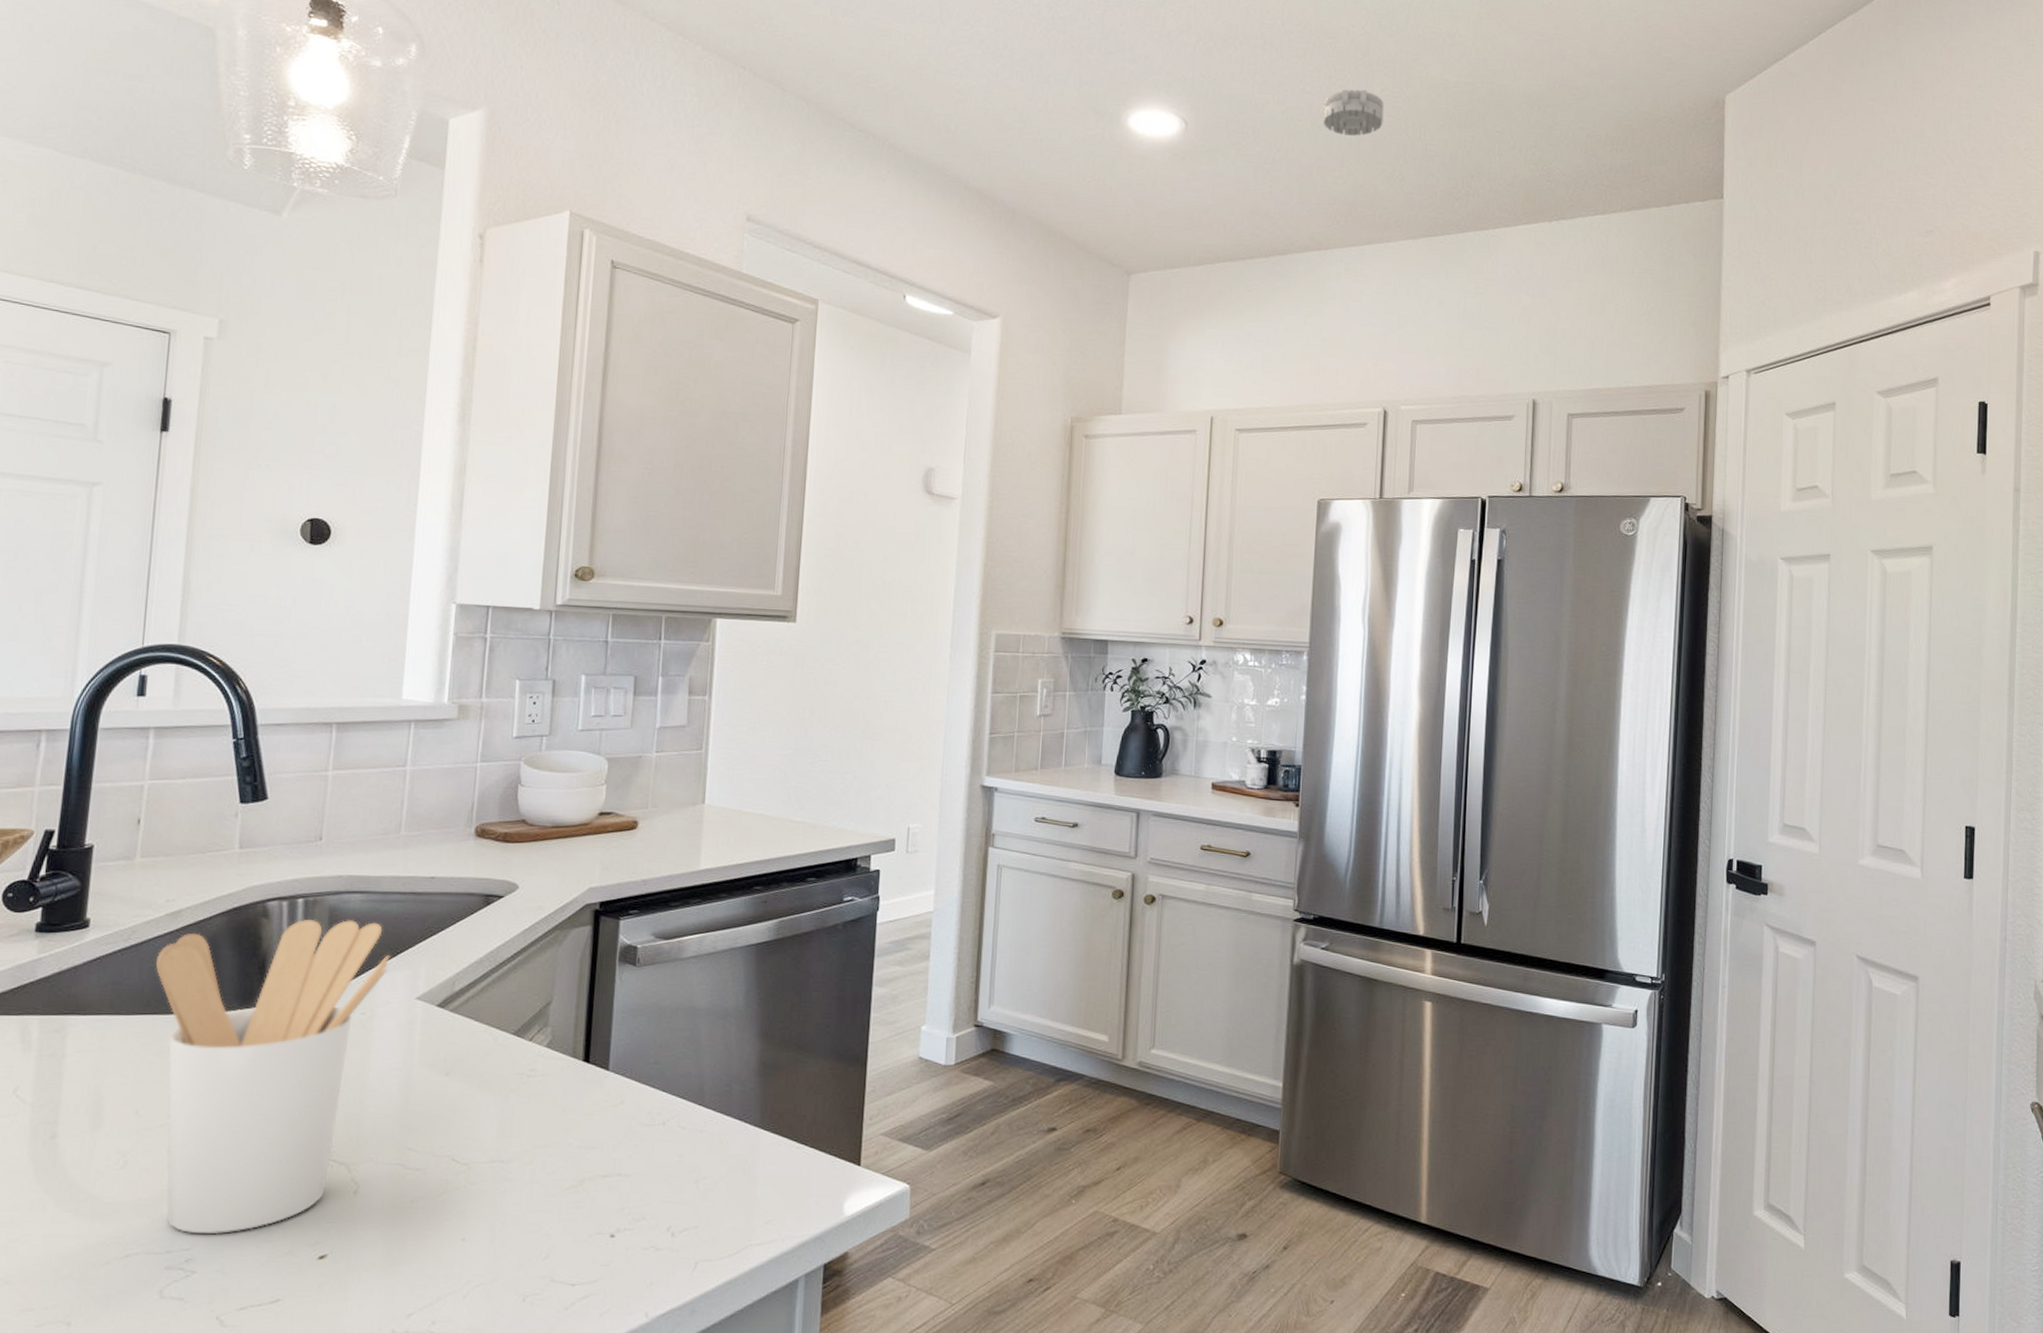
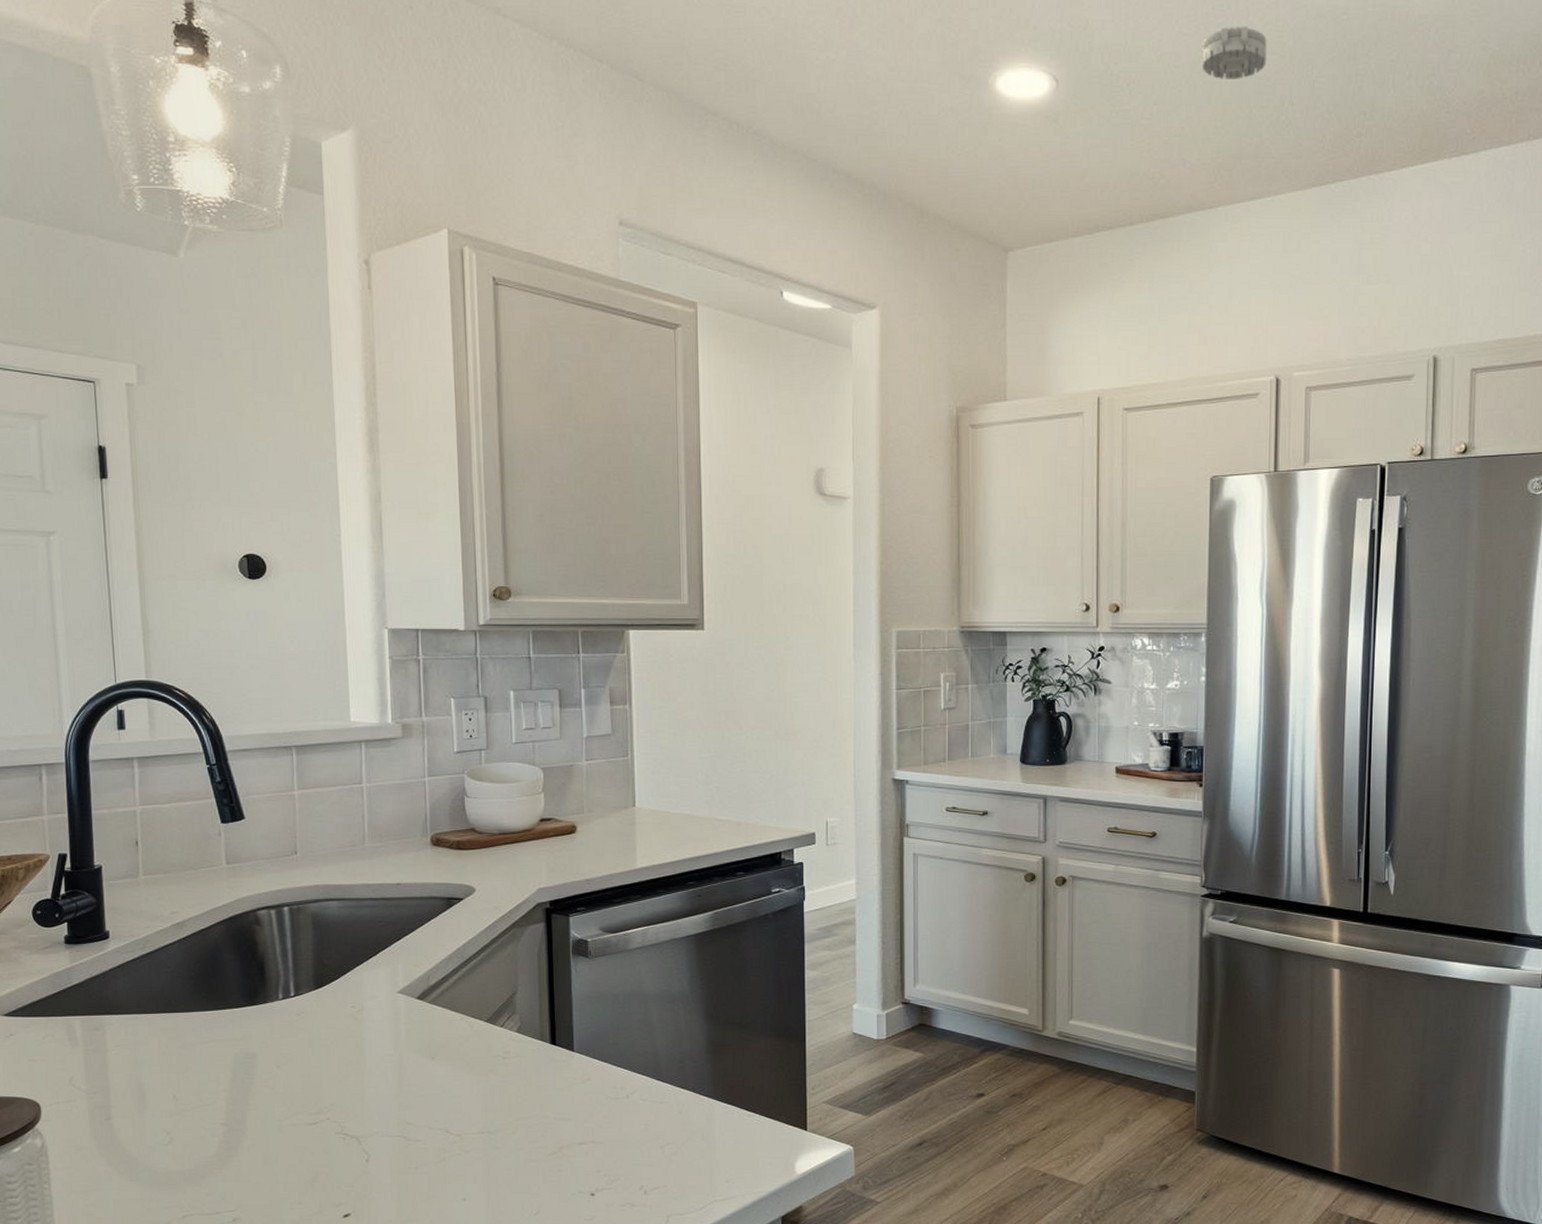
utensil holder: present [156,920,390,1235] -> none [171,925,370,1198]

